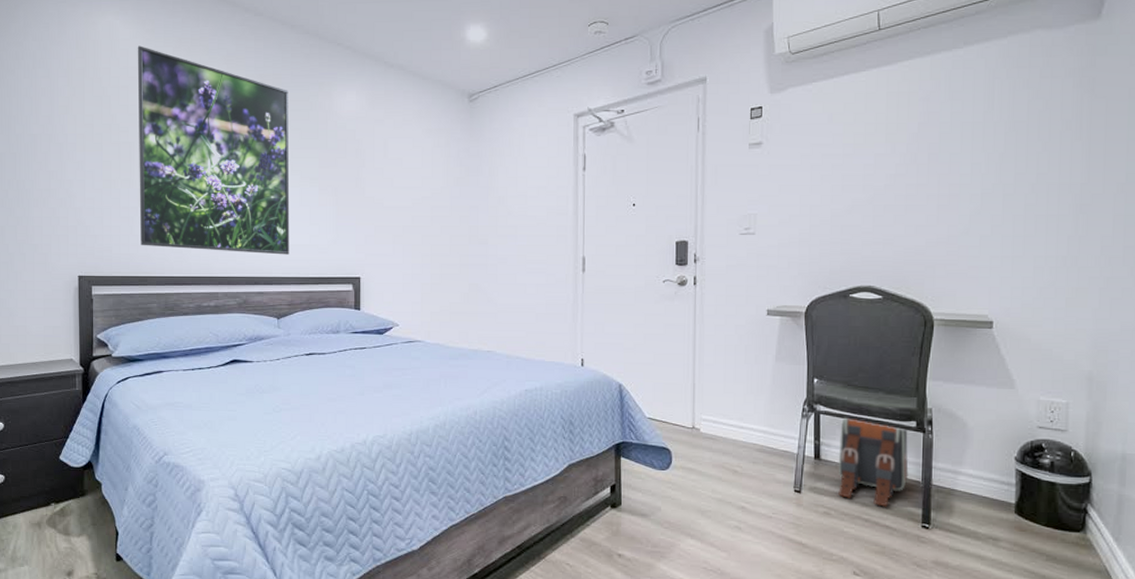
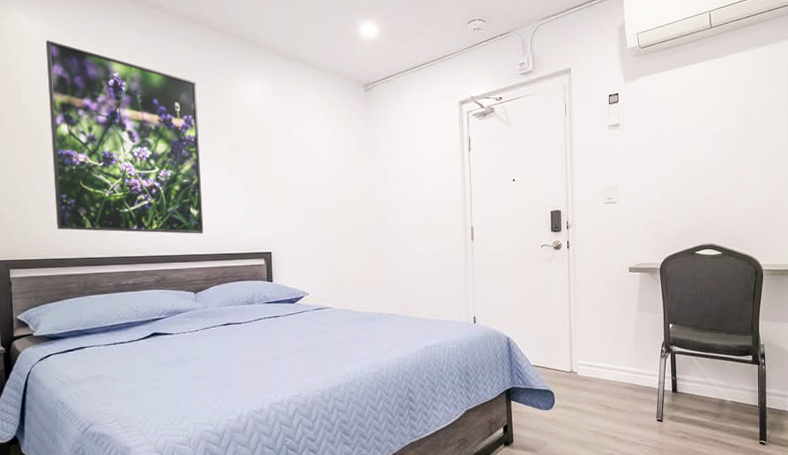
backpack: present [838,417,909,507] -> none [691,355,748,429]

